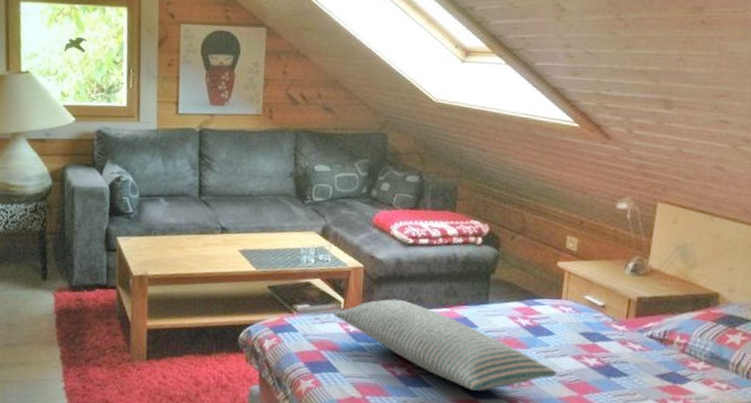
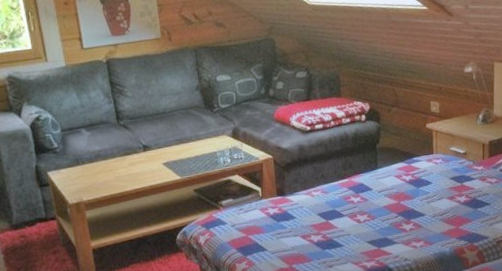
pillow: present [333,299,557,391] -> none [254,179,438,242]

